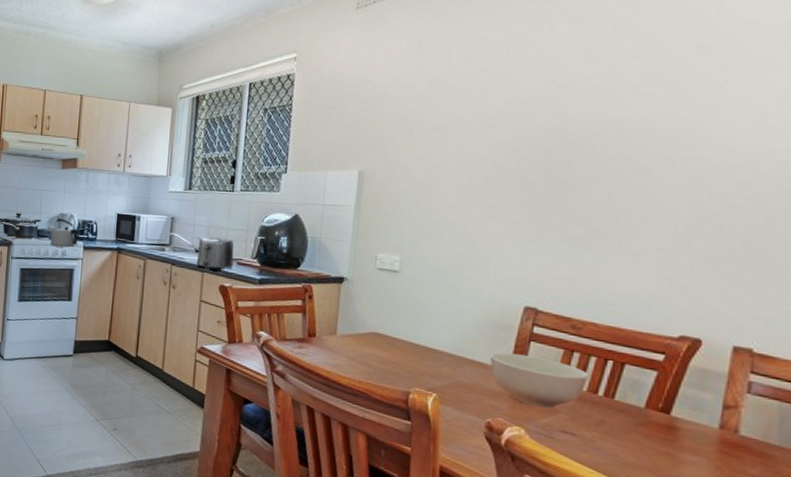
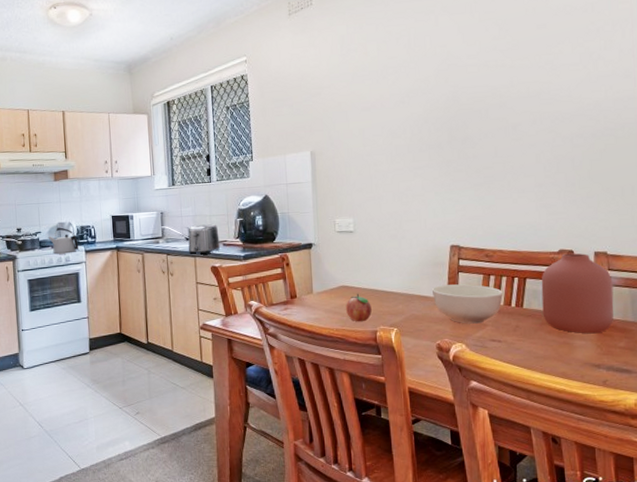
fruit: none [373,344,408,379] -> present [345,293,372,322]
vase: none [641,341,756,451] -> present [541,253,614,334]

